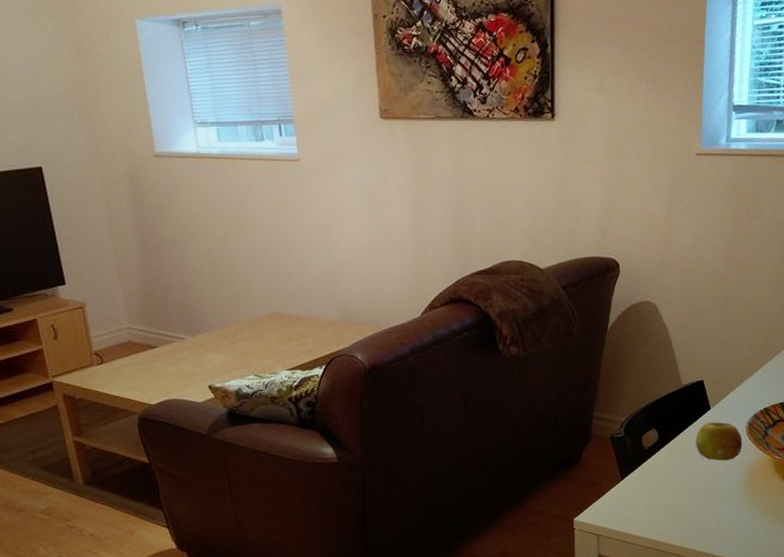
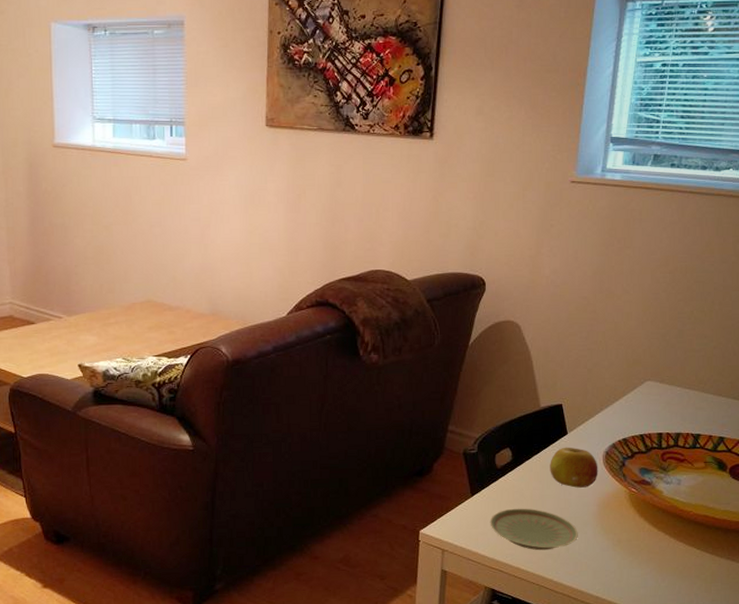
plate: none [641,485,727,526] -> present [490,508,578,551]

